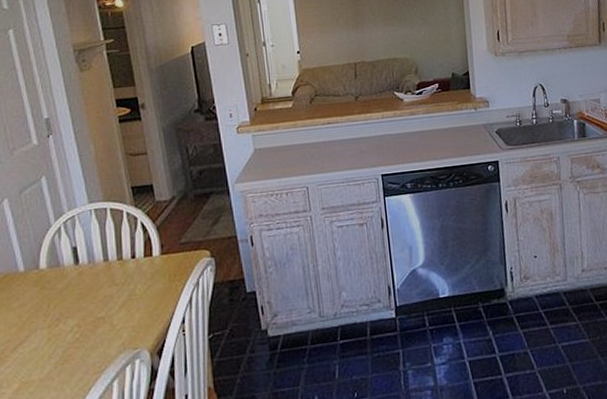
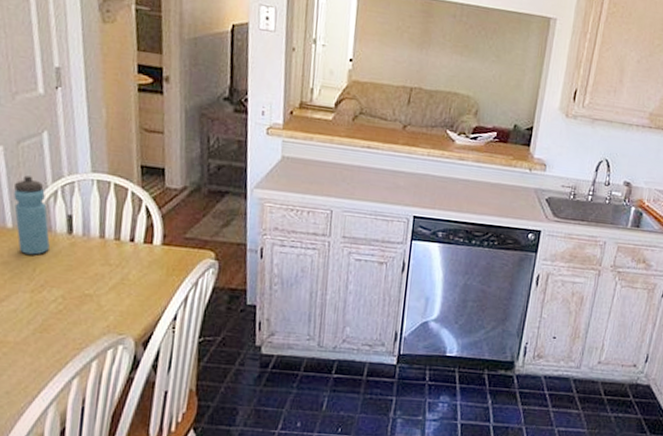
water bottle: none [22,220,60,293] -> present [13,175,50,255]

